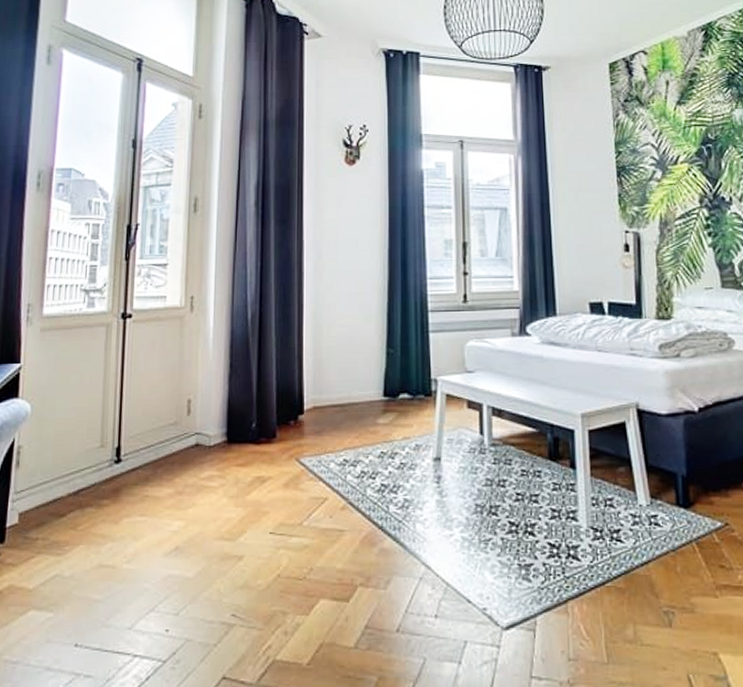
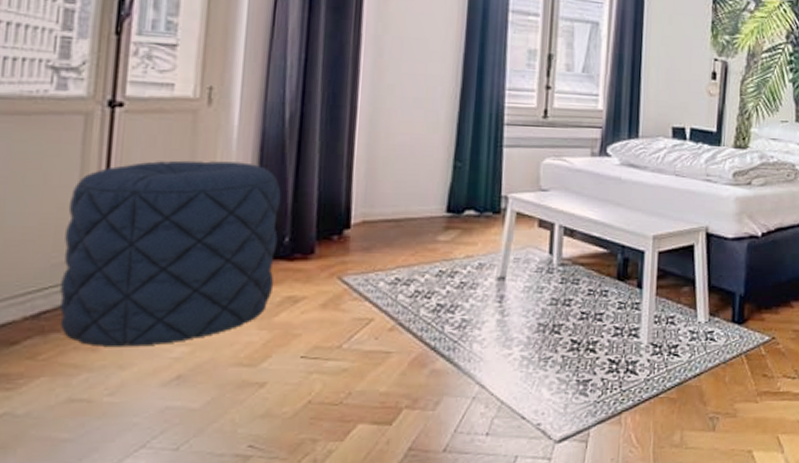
pouf: none [91,358,248,520] -> present [59,160,281,347]

